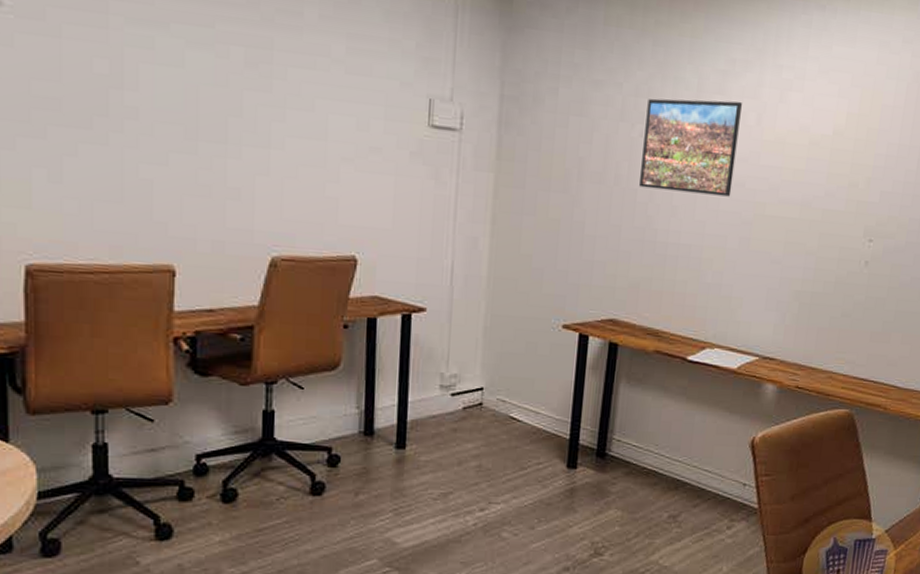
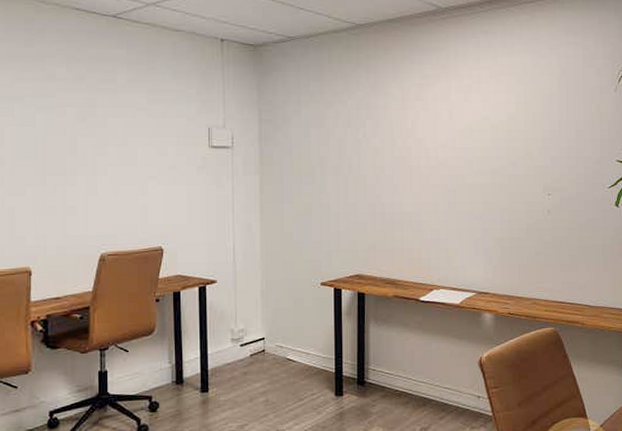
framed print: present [639,98,742,197] -> none [367,104,437,174]

